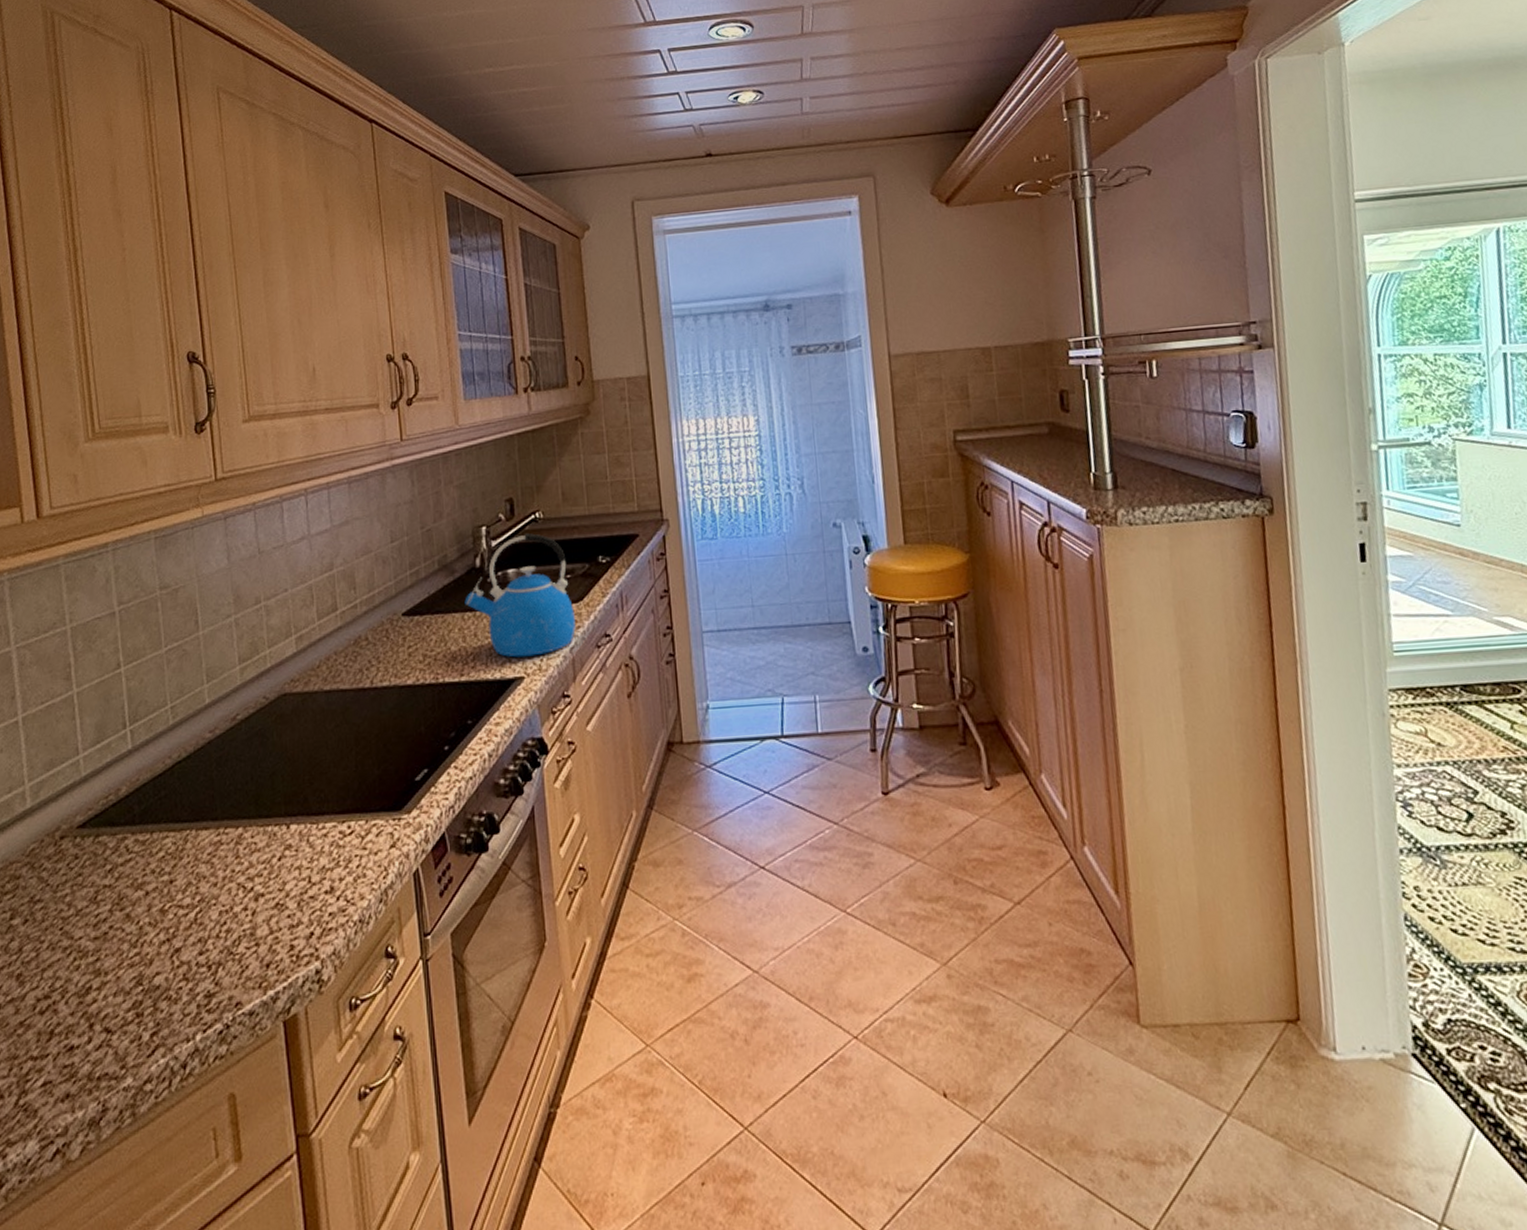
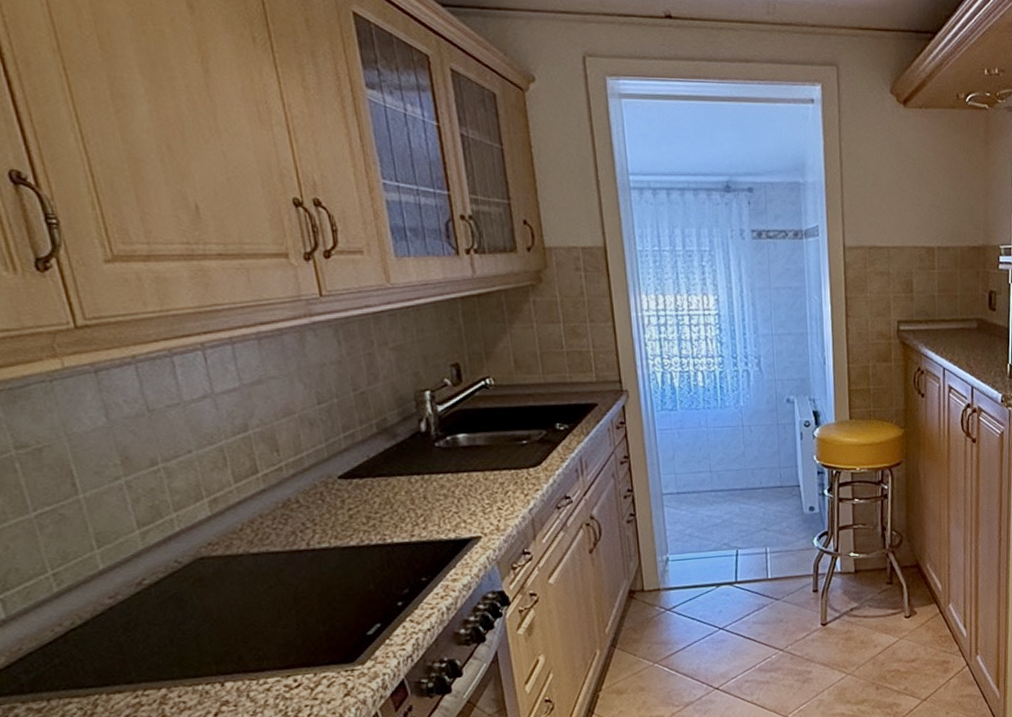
kettle: present [464,532,576,658] -> none [410,398,534,519]

